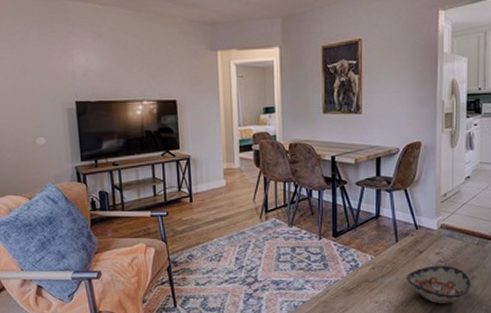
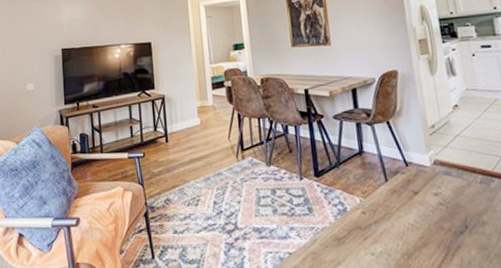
decorative bowl: present [405,265,472,303] -> none [402,208,484,256]

